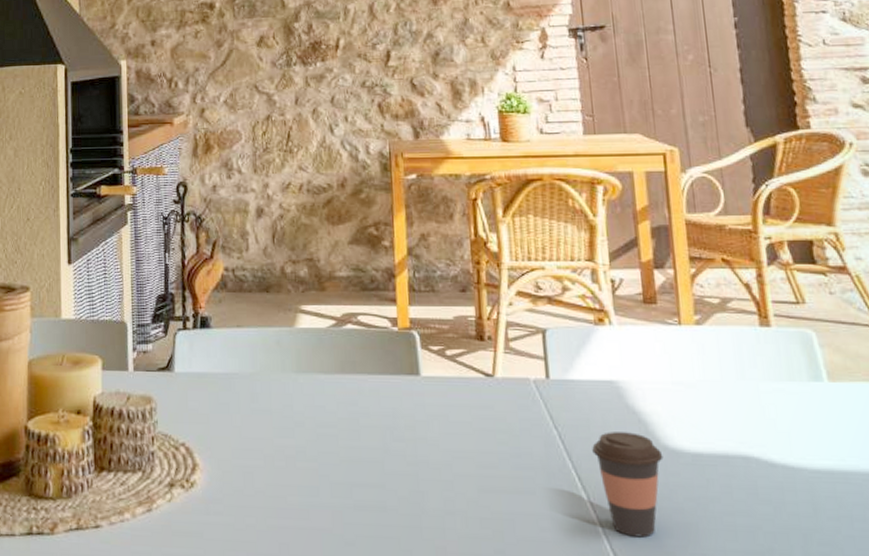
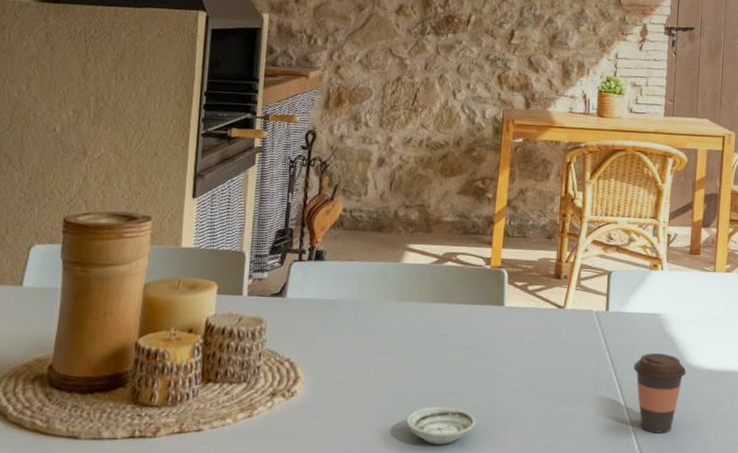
saucer: none [322,500,405,548] -> present [406,407,476,444]

